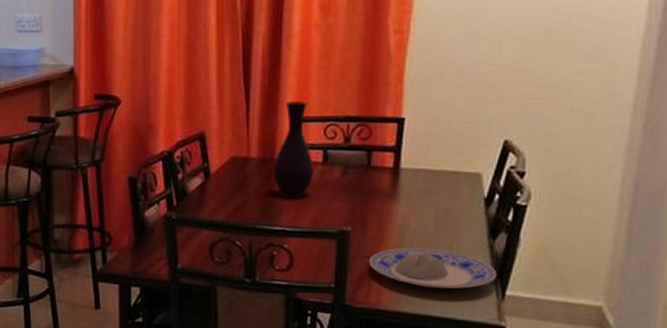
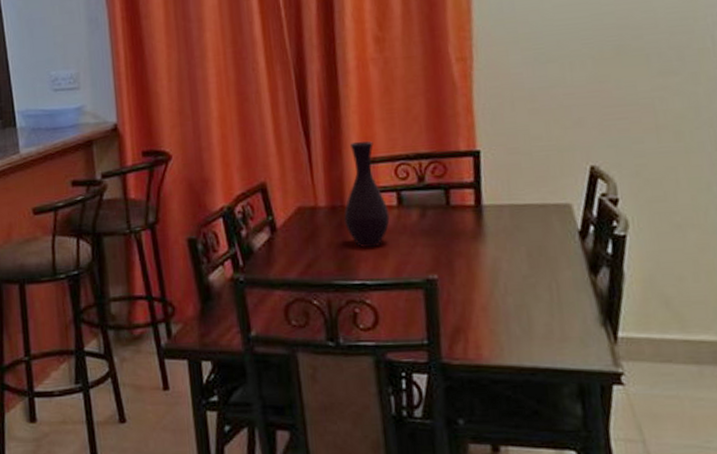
plate: present [369,247,497,289] -> none [462,291,605,337]

